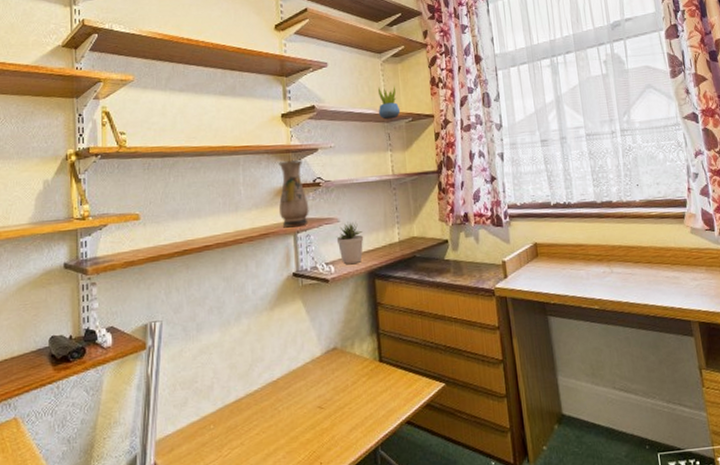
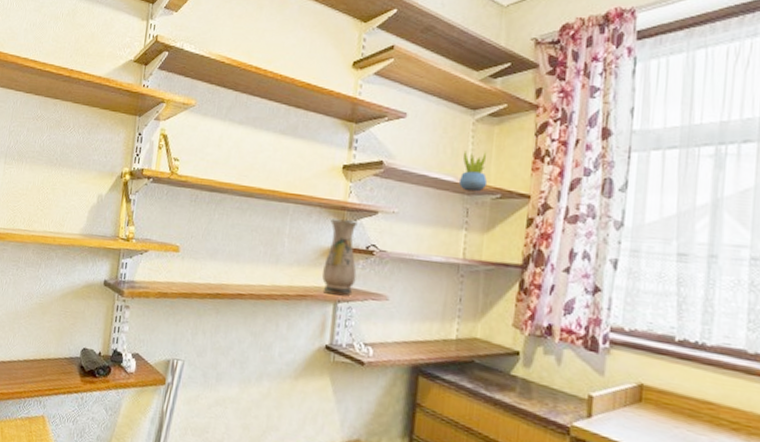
potted plant: present [336,221,364,265] -> none [381,302,414,353]

